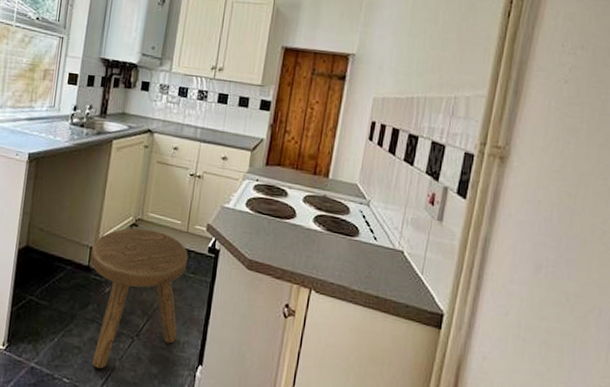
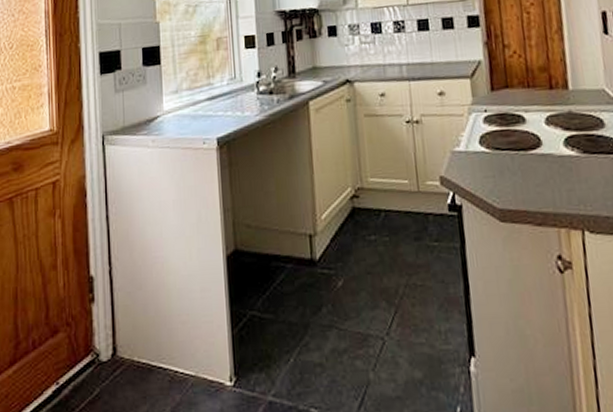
stool: present [90,228,188,369] -> none [310,198,436,387]

